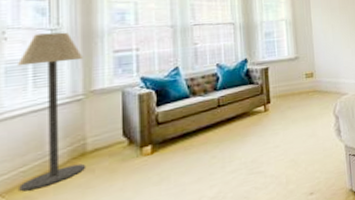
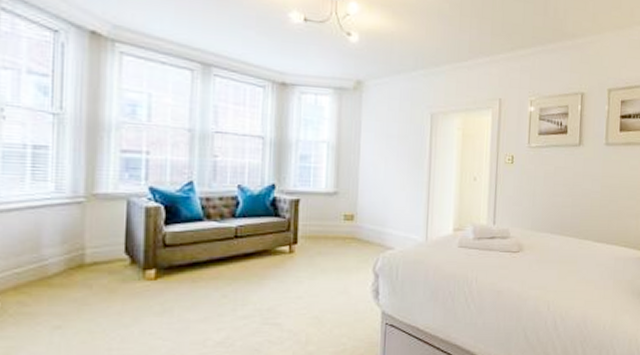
floor lamp: present [16,32,85,192] -> none [13,117,88,295]

